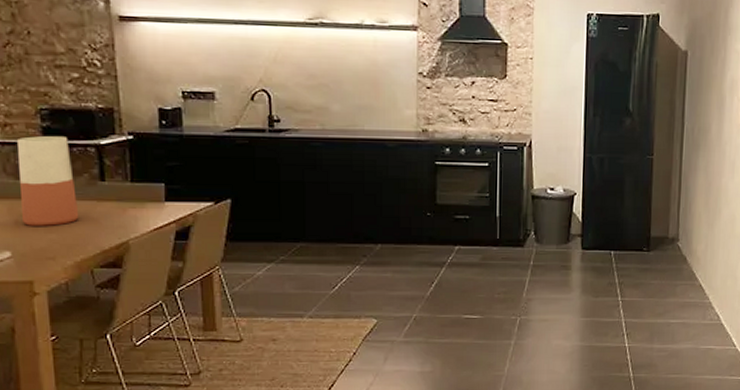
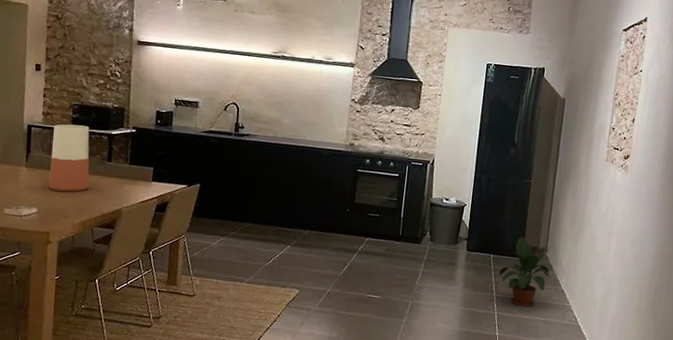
potted plant: none [623,226,687,309] -> present [498,236,552,307]

